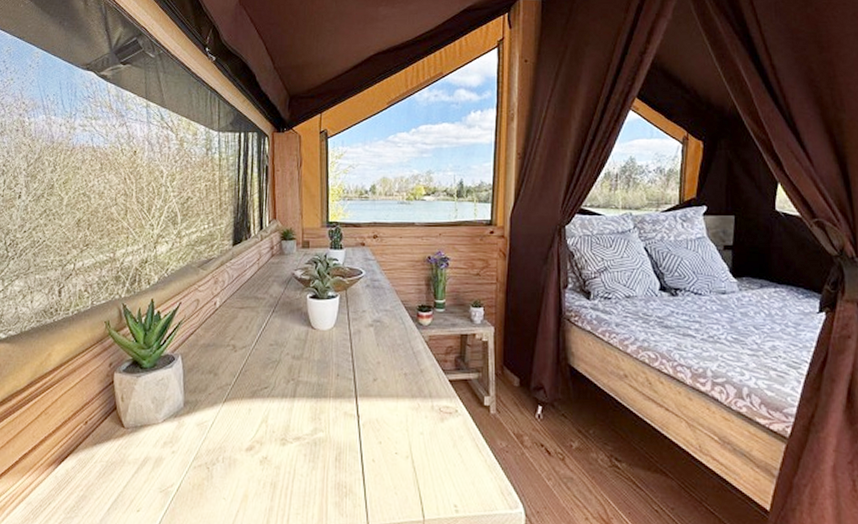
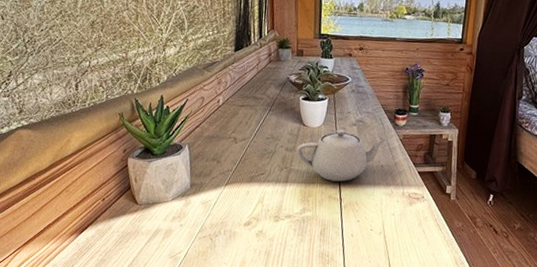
teapot: none [304,331,411,395] -> present [296,129,388,182]

